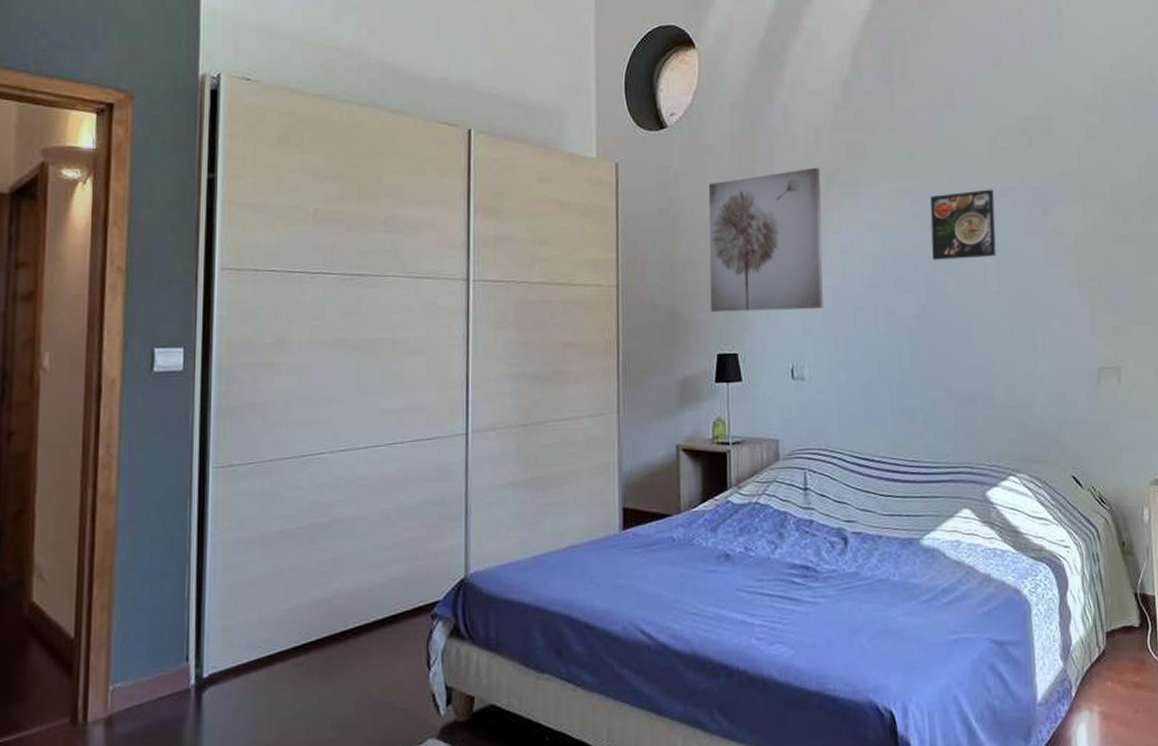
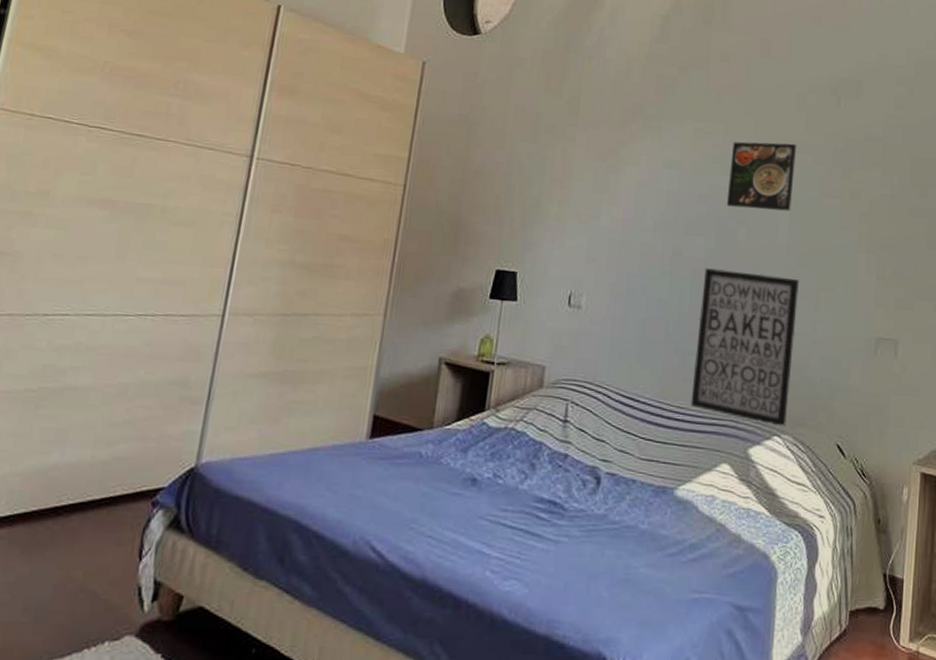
wall art: present [708,167,823,313] -> none [495,95,627,238]
wall art: none [919,321,1021,467] -> present [690,268,799,428]

